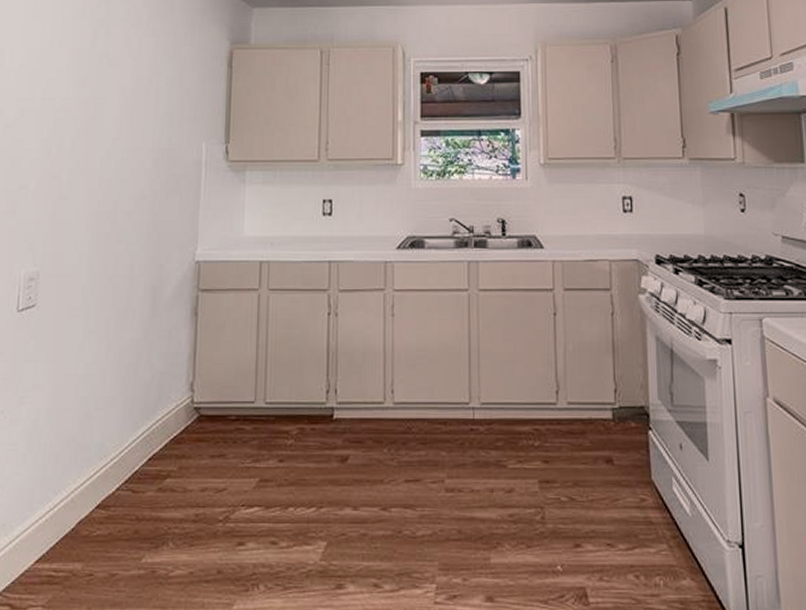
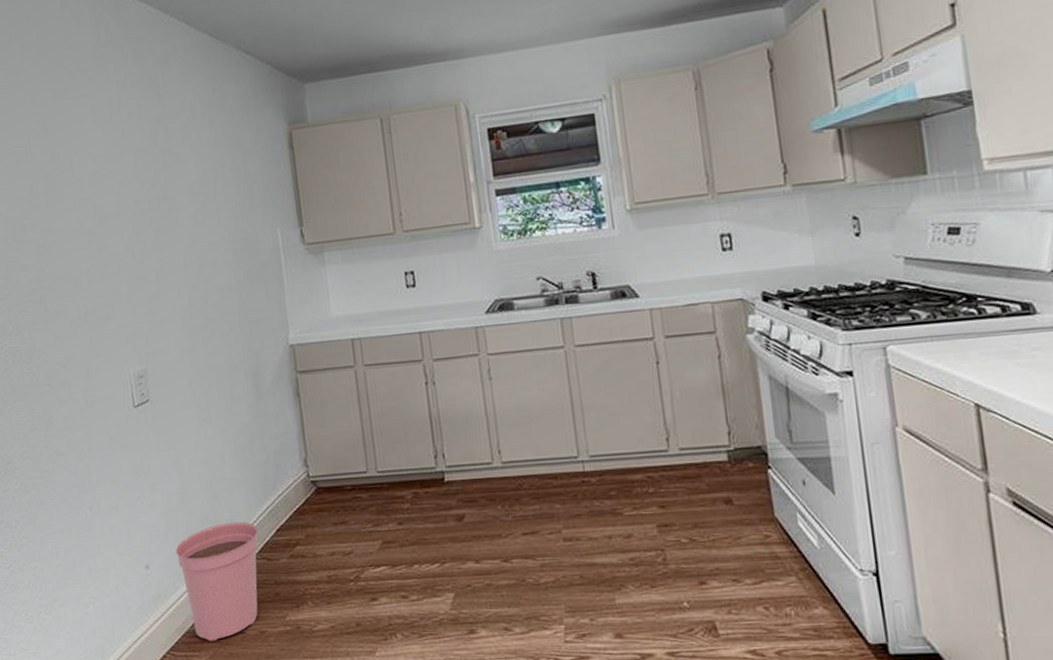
plant pot: none [32,447,127,583] -> present [175,521,258,641]

